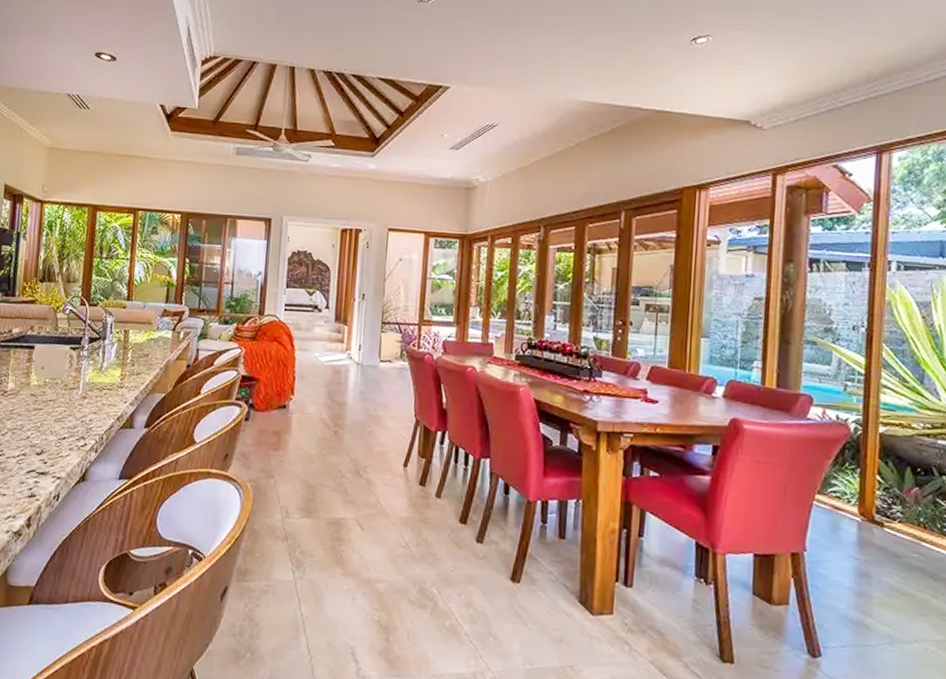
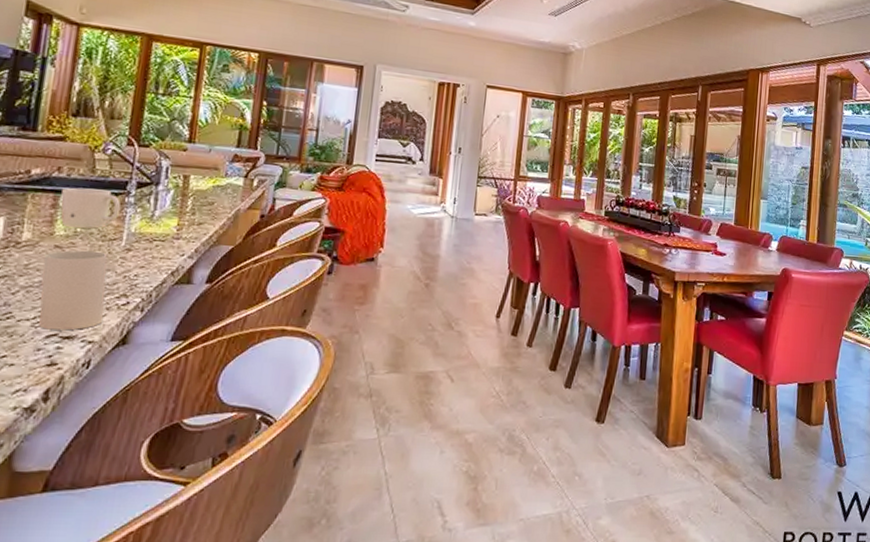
cup: none [22,398,69,468] -> present [39,250,108,331]

